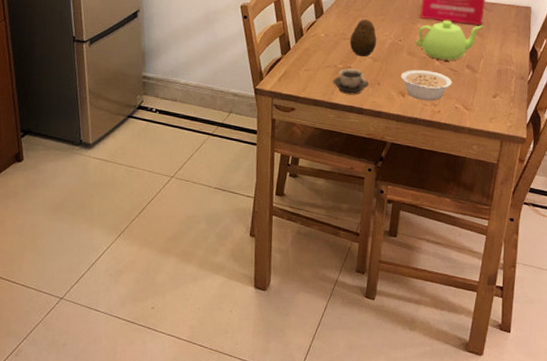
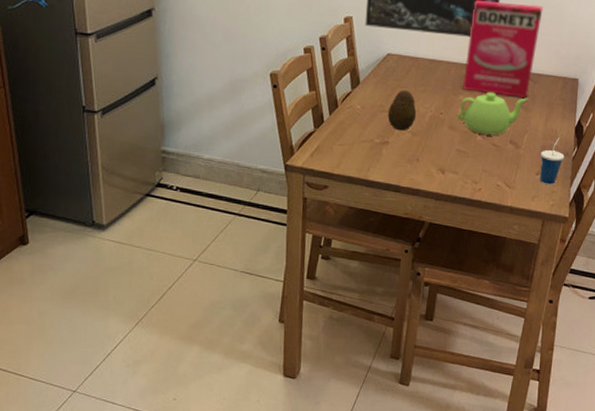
cup: present [333,68,369,95] -> none [369,143,408,172]
legume: present [400,69,452,101] -> none [440,144,494,179]
cup: none [497,62,520,108] -> present [540,138,565,186]

